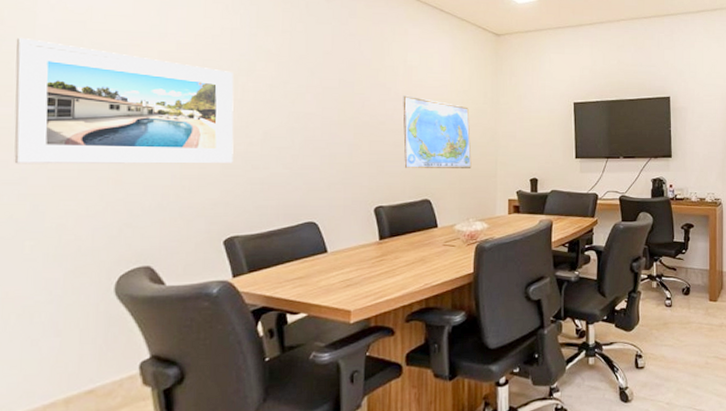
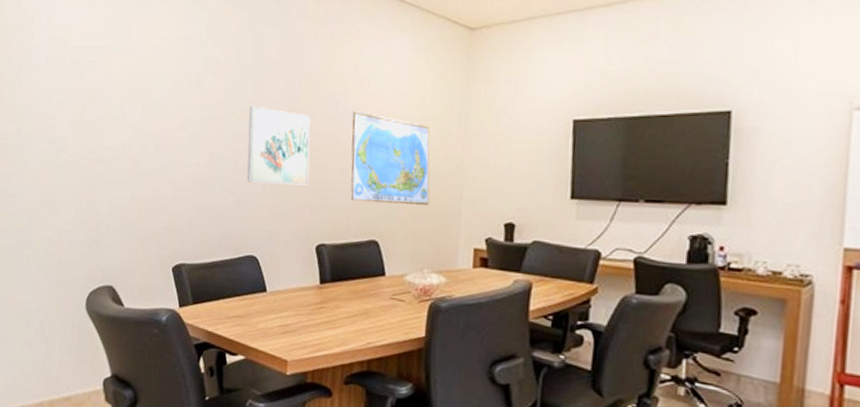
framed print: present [14,37,234,164] -> none [17,57,185,186]
wall art: none [303,90,365,158] -> present [247,106,311,186]

